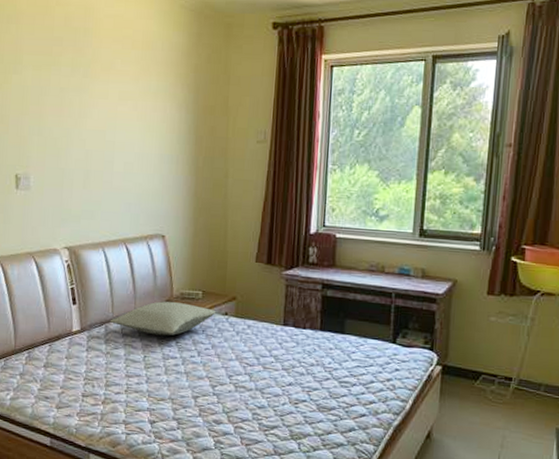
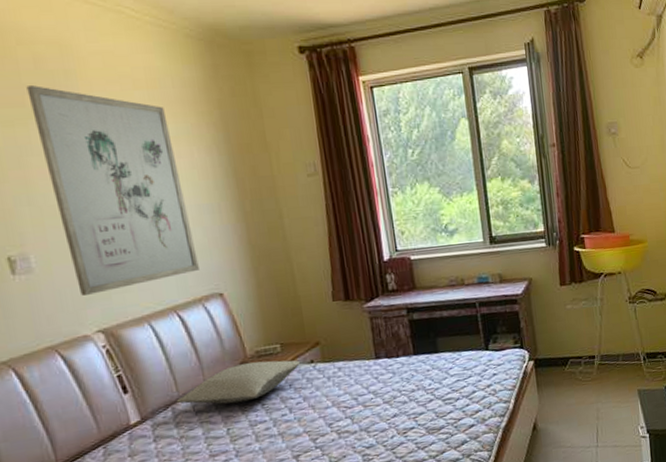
wall art: none [55,39,152,216] -> present [26,85,199,296]

